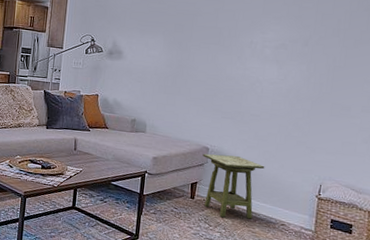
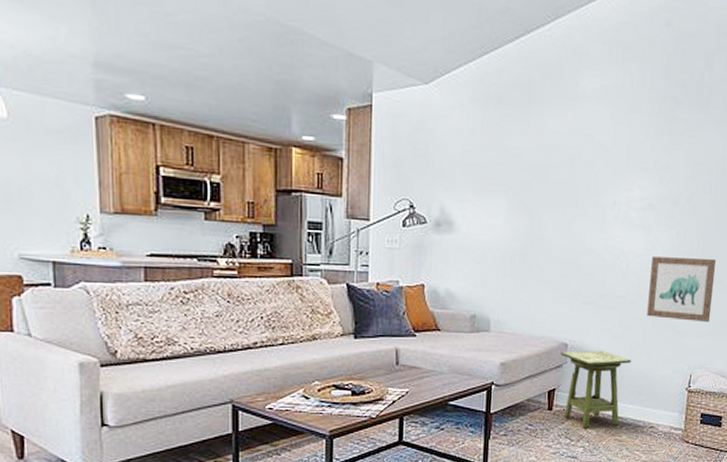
wall art: none [279,85,344,142] -> present [647,256,716,322]

